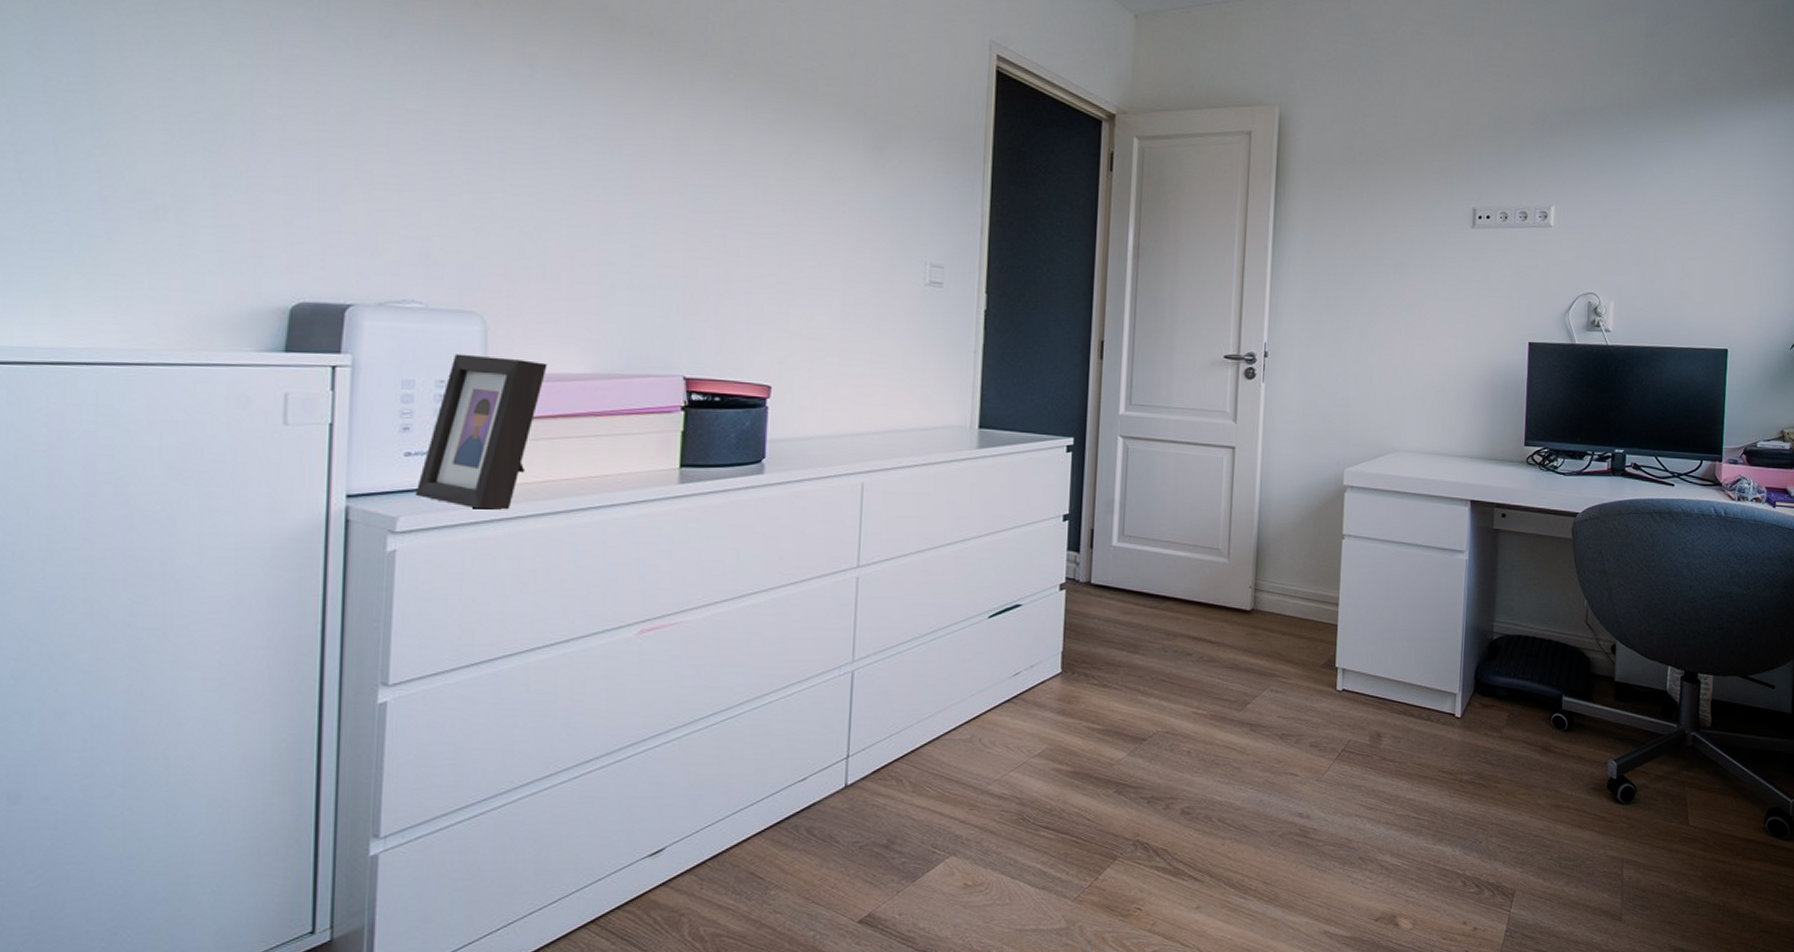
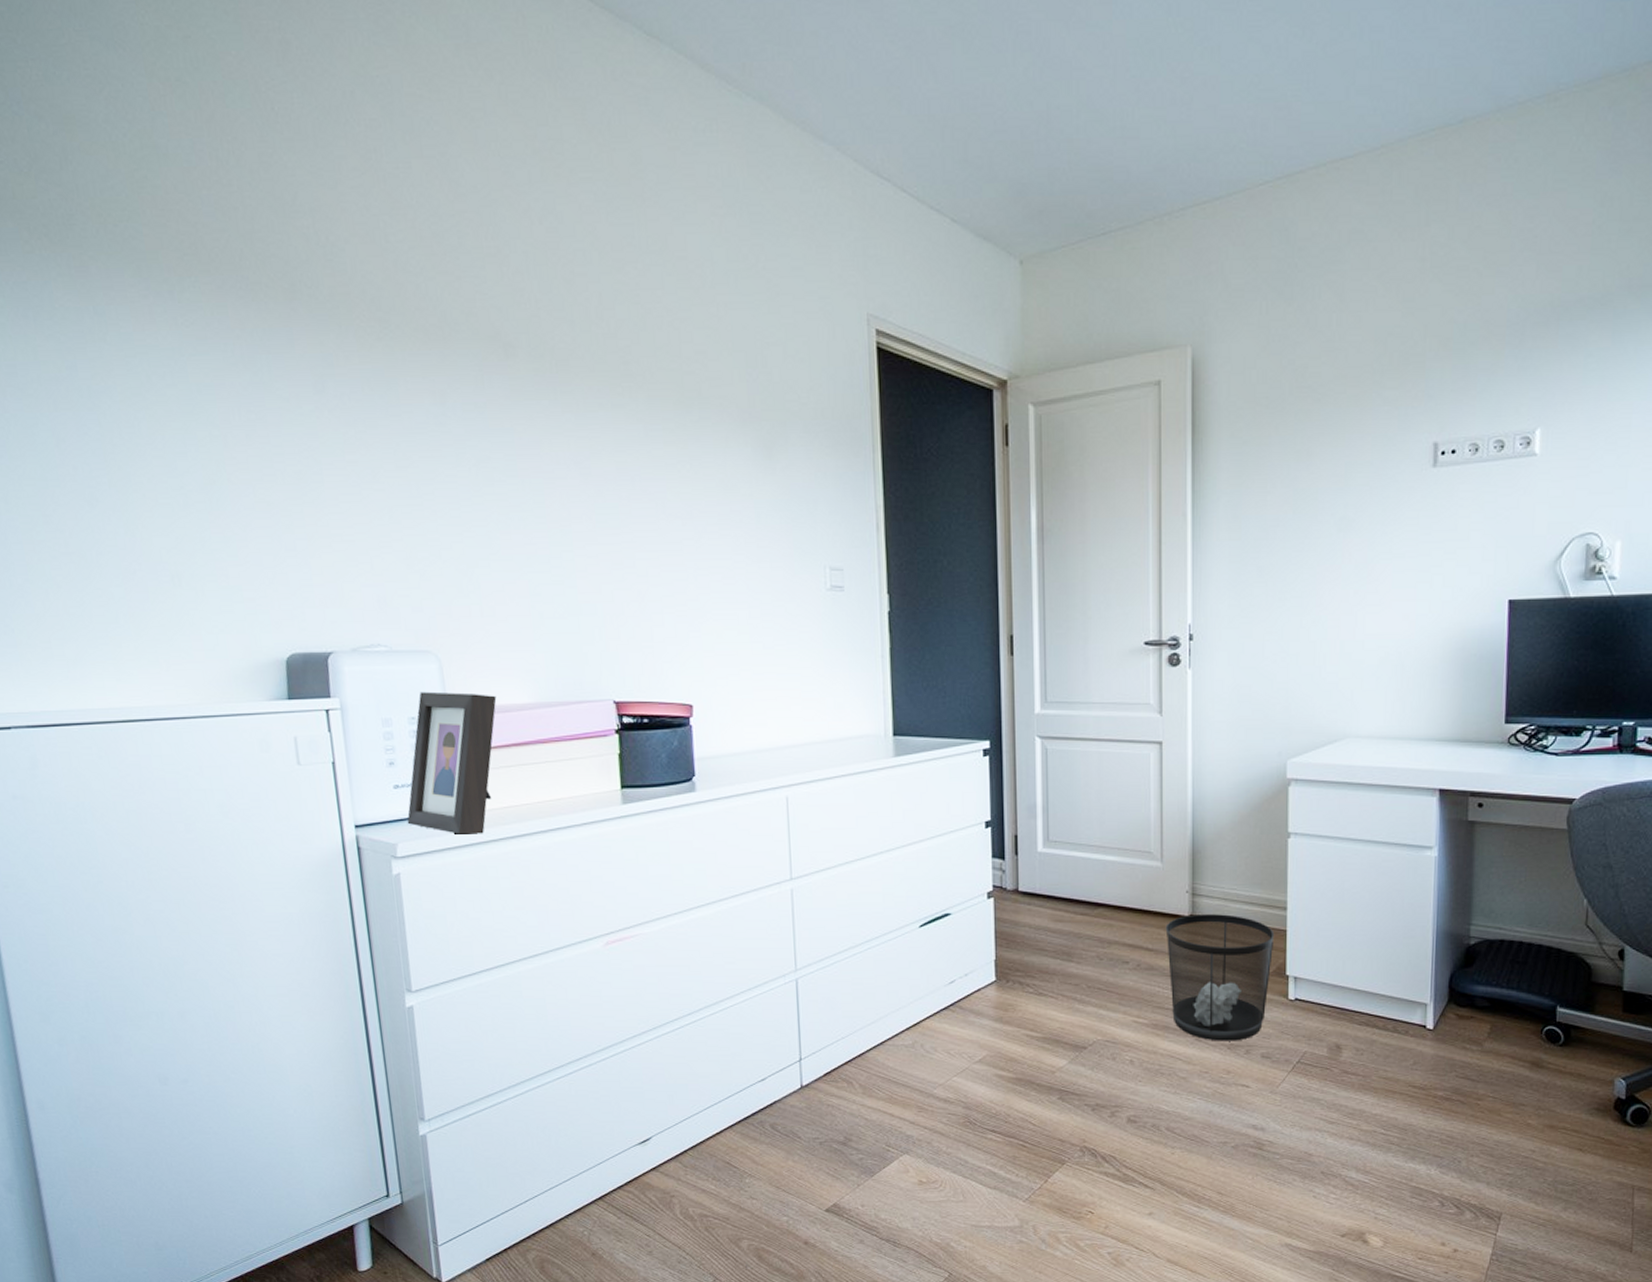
waste bin: none [1228,609,1327,731] -> present [1165,914,1275,1041]

